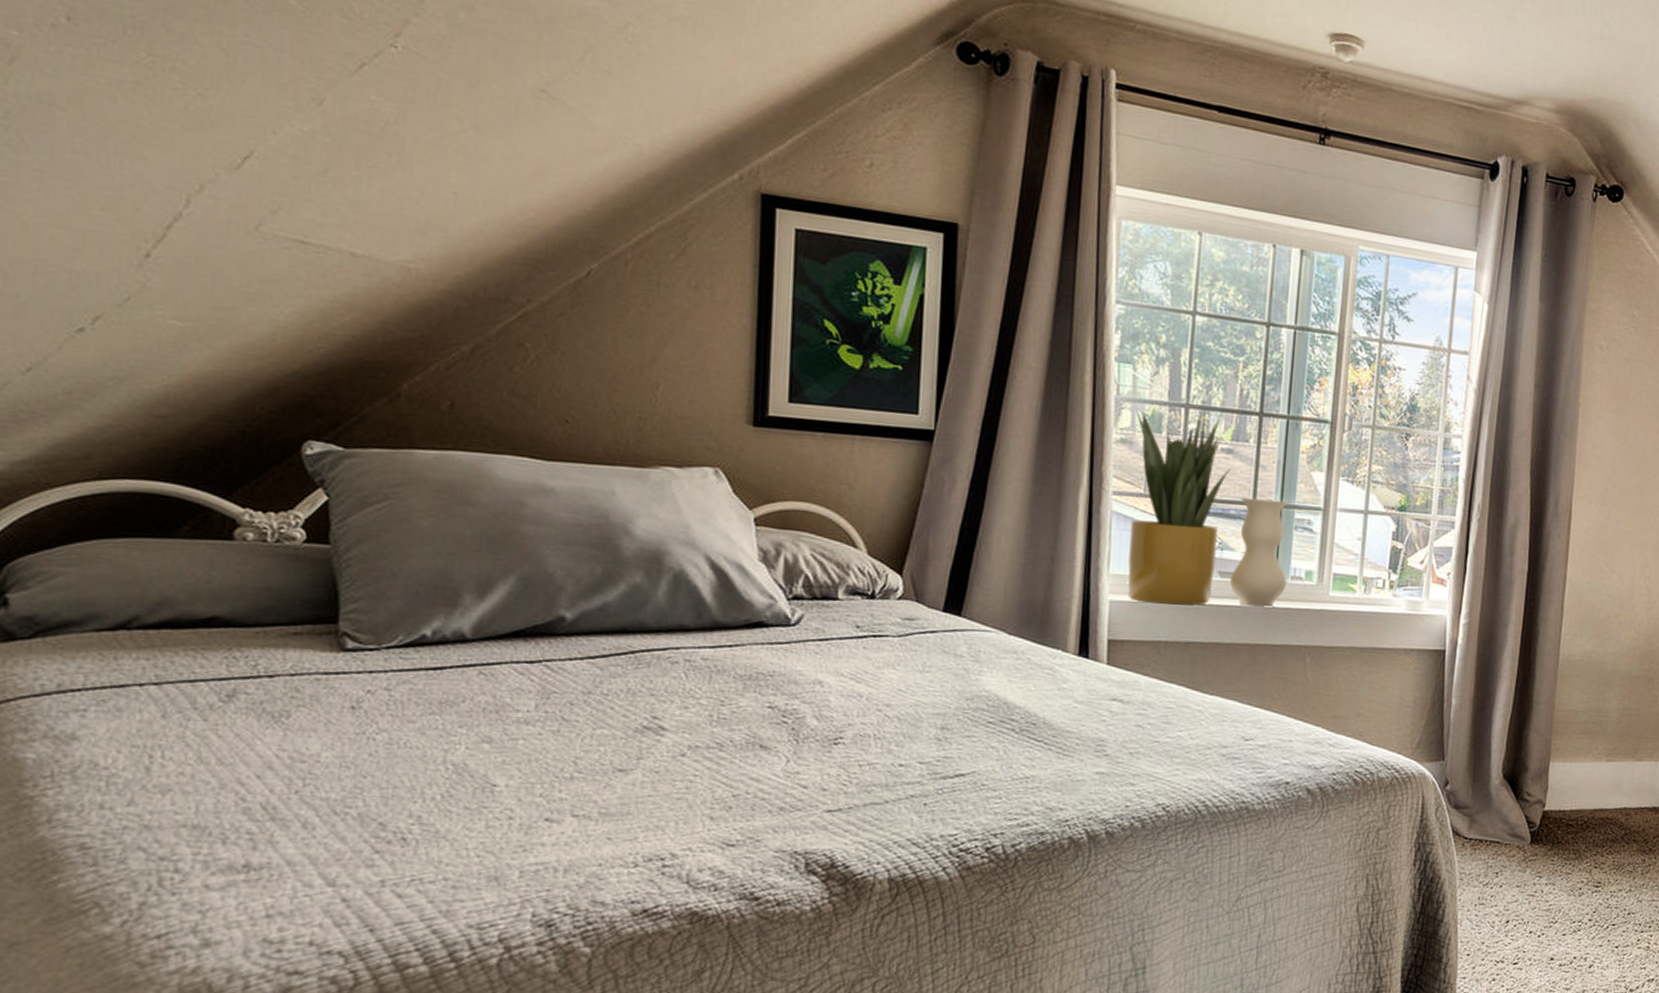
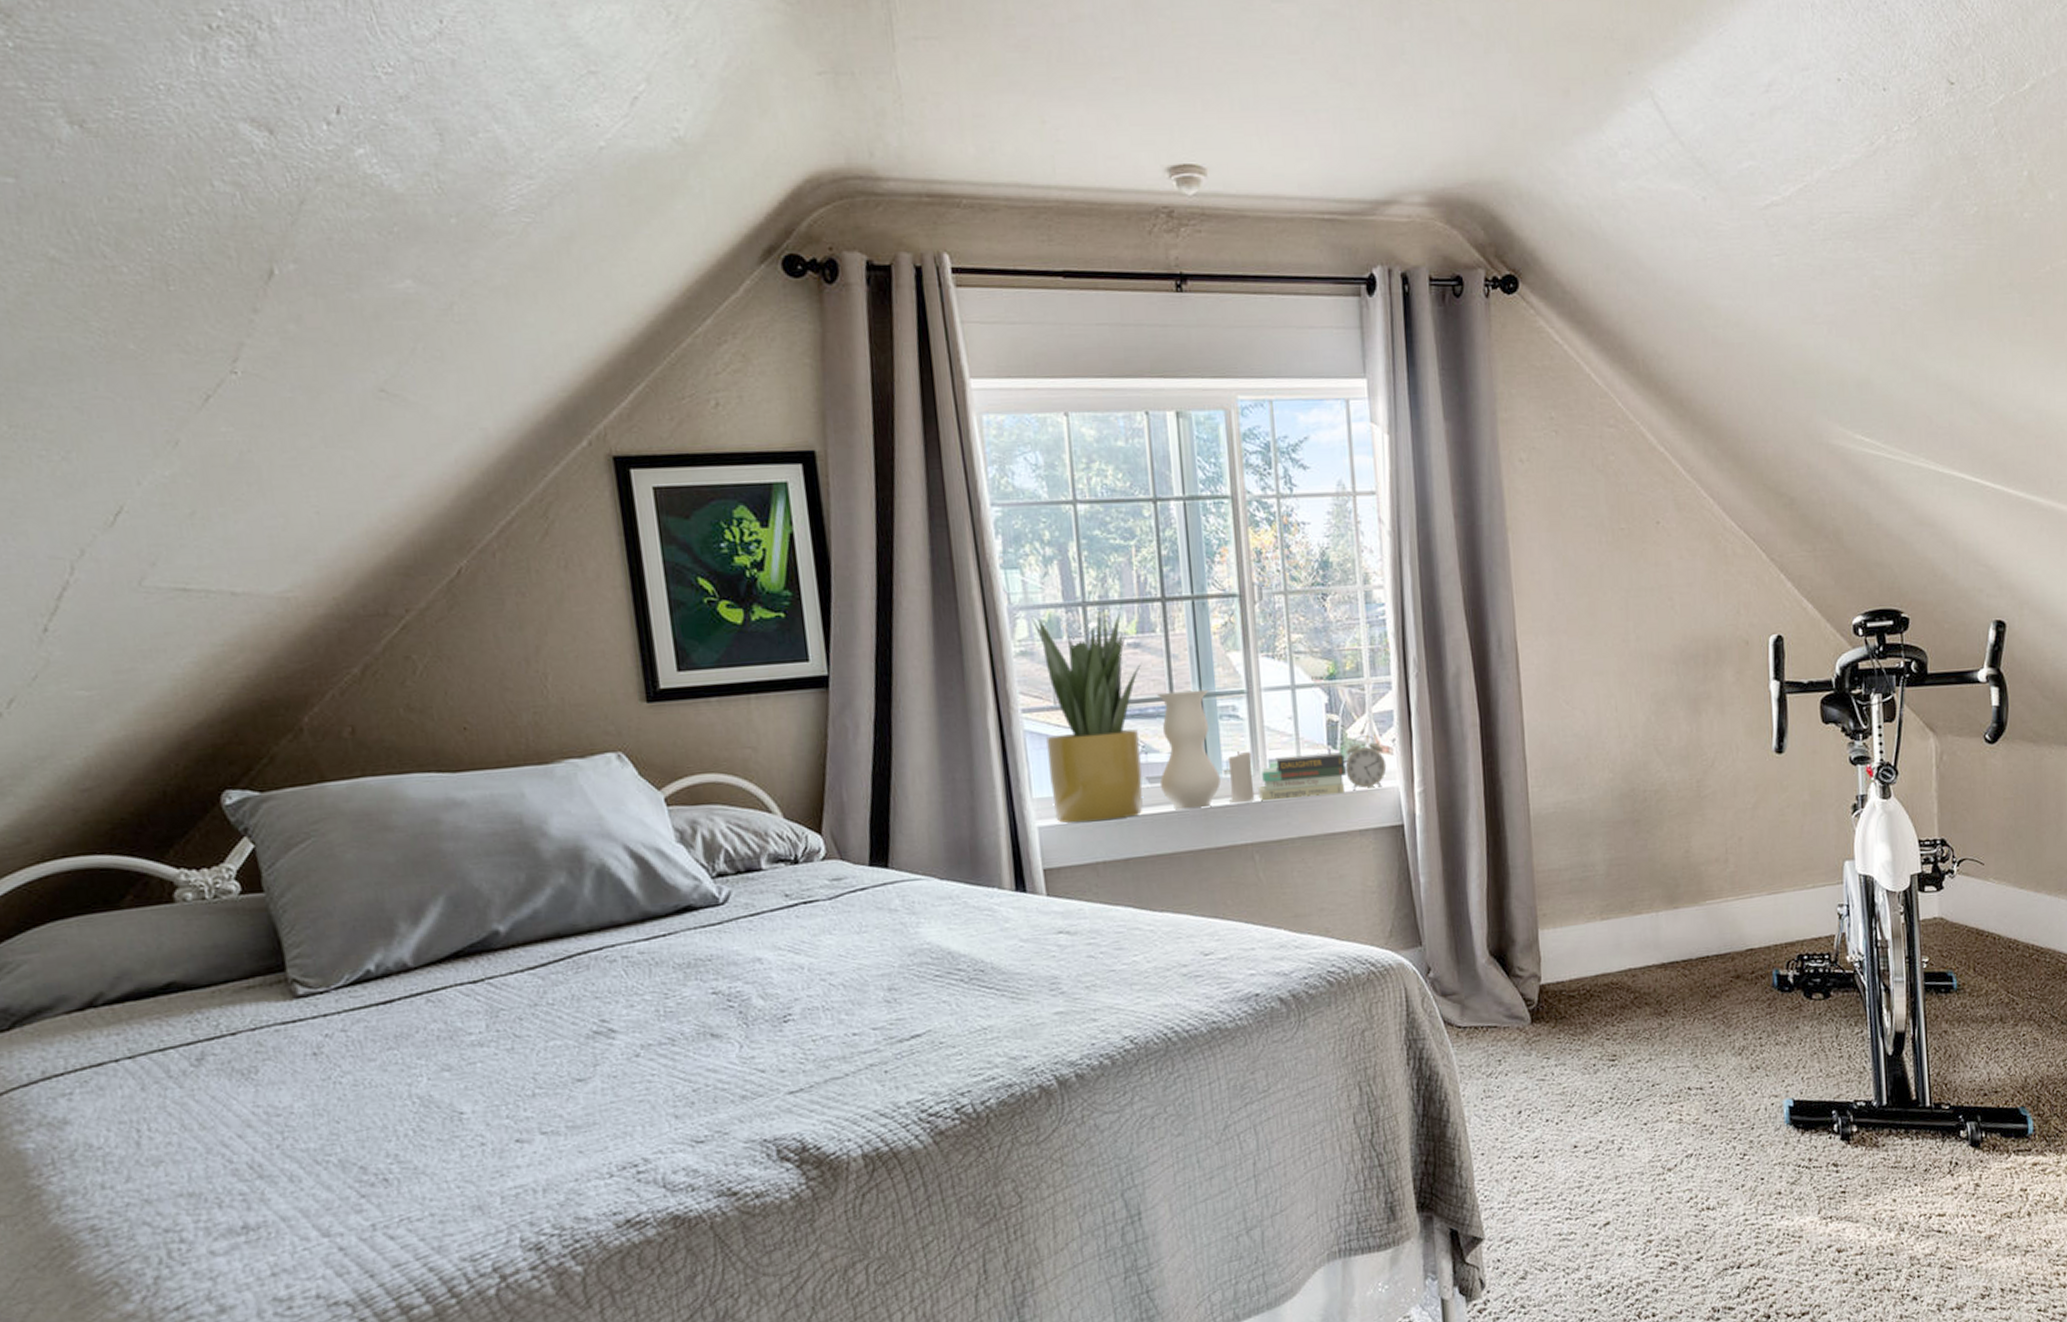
candle: none [1291,561,1318,609] -> present [1227,751,1255,804]
books: none [1318,572,1402,615] -> present [1257,752,1346,802]
alarm clock: none [1401,565,1439,614] -> present [1345,735,1387,789]

